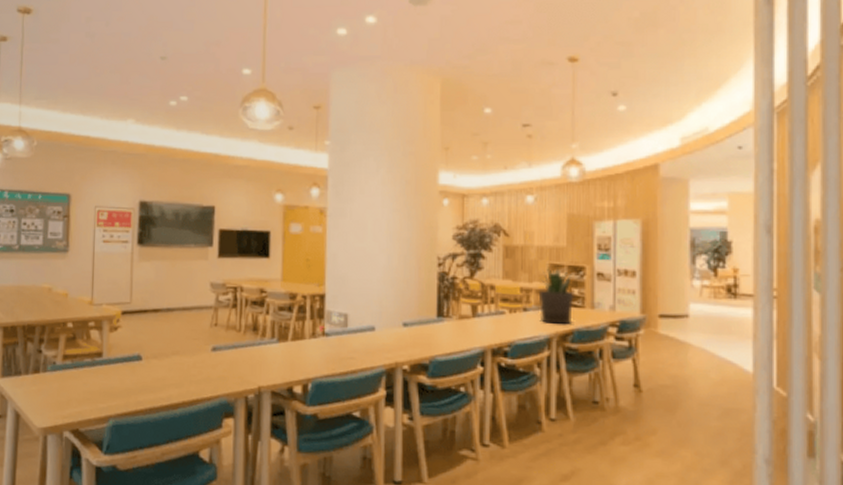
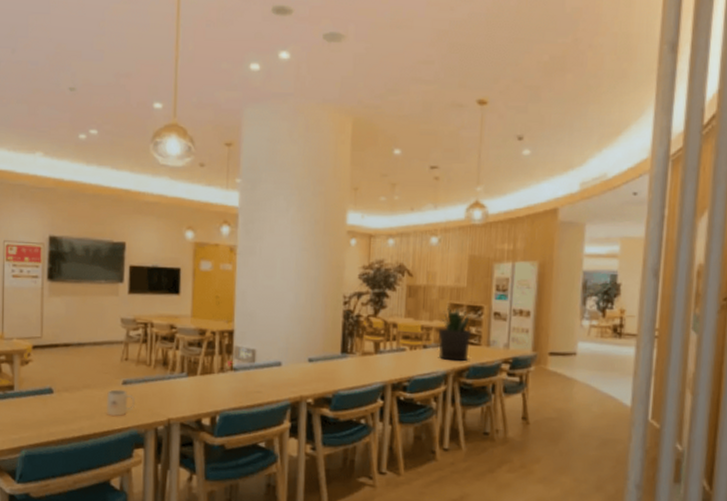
mug: none [196,356,226,385] -> present [107,389,136,417]

